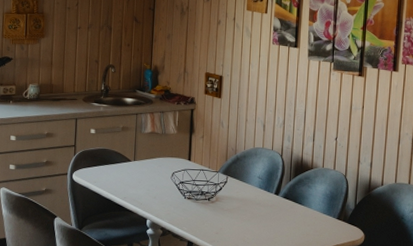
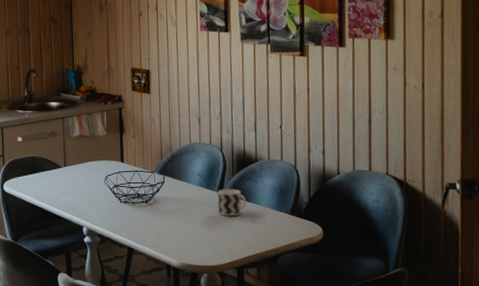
cup: none [273,192,300,218] -> present [217,188,246,217]

